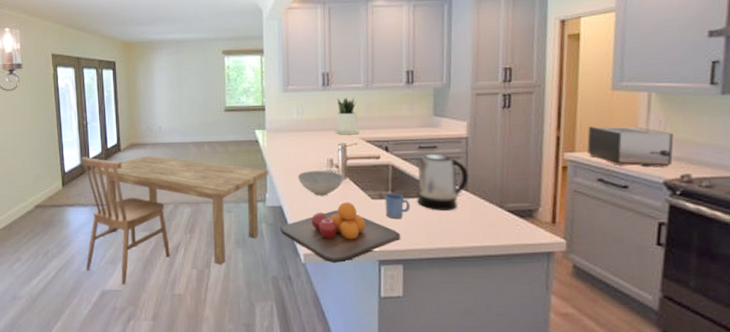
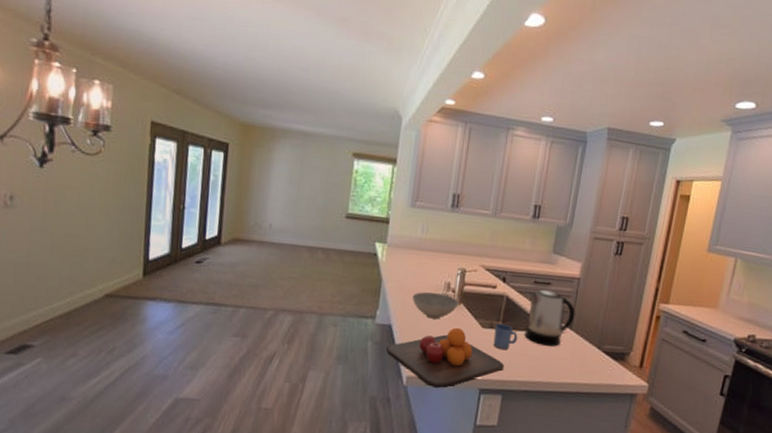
dining chair: present [81,157,170,285] -> none [160,245,264,394]
dining table: present [94,155,269,265] -> none [185,253,384,381]
planter: present [335,97,360,135] -> none [456,222,483,261]
toaster: present [587,126,674,167] -> none [679,282,749,327]

